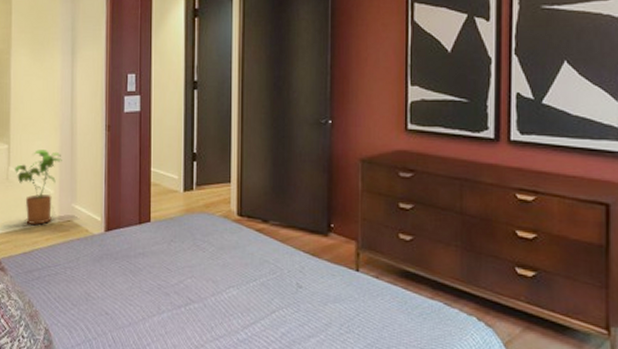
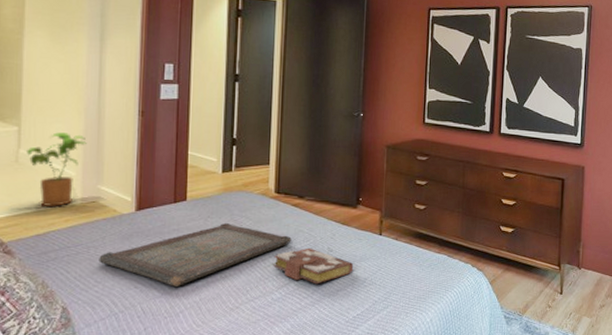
serving tray: none [74,249,256,316] -> present [99,223,292,287]
book: none [238,281,327,327] -> present [273,247,354,285]

